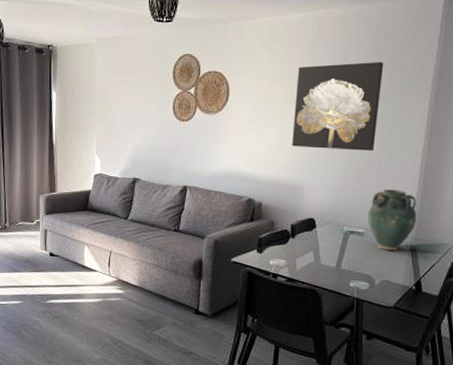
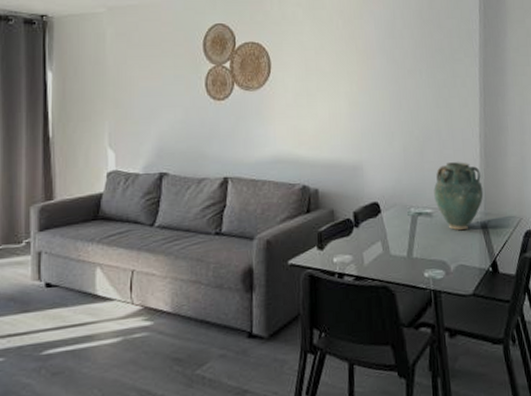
wall art: present [292,61,384,151] -> none [344,28,432,123]

